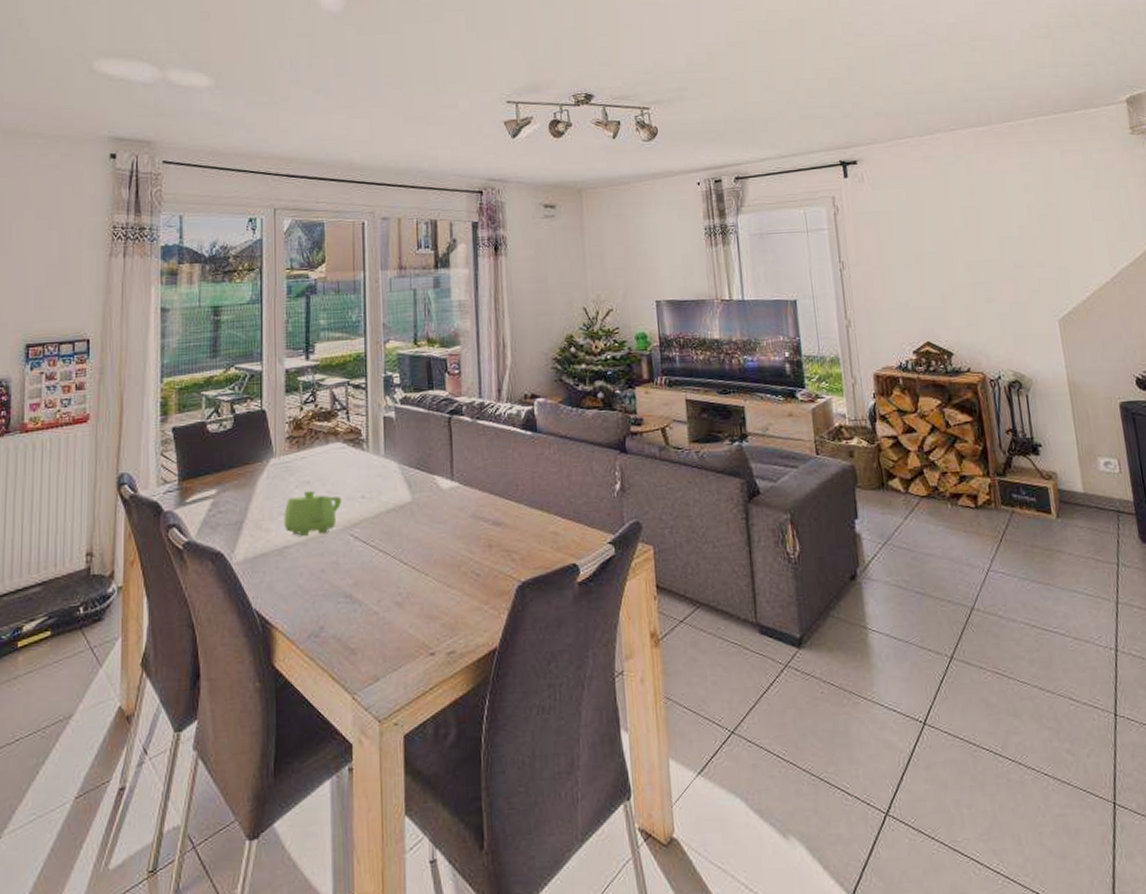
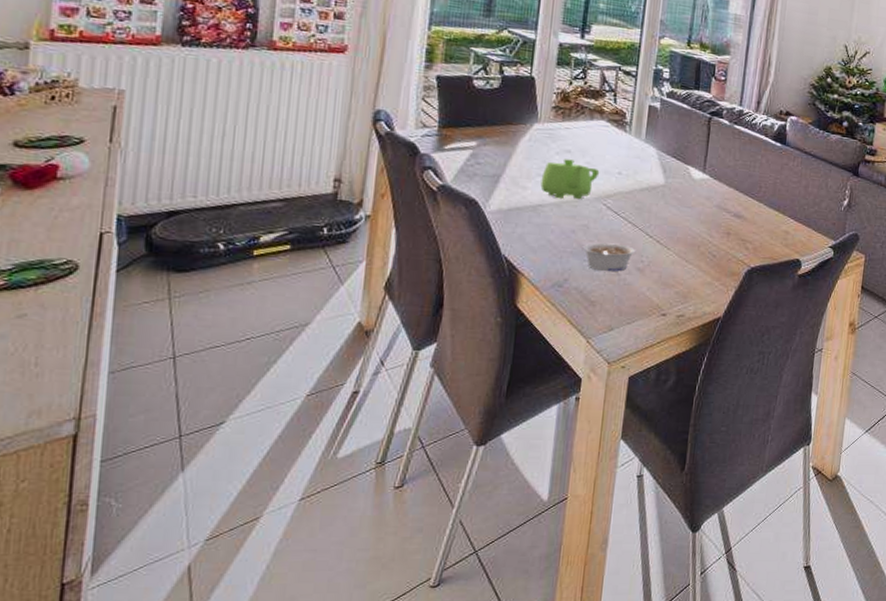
legume: none [334,577,392,613] -> present [582,242,637,272]

